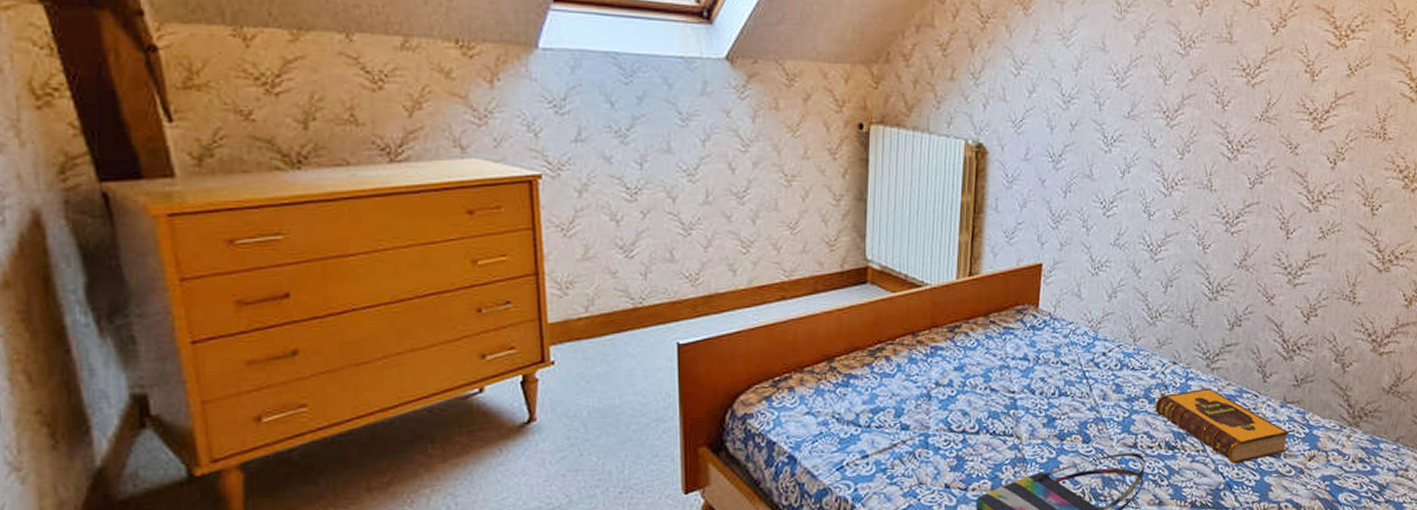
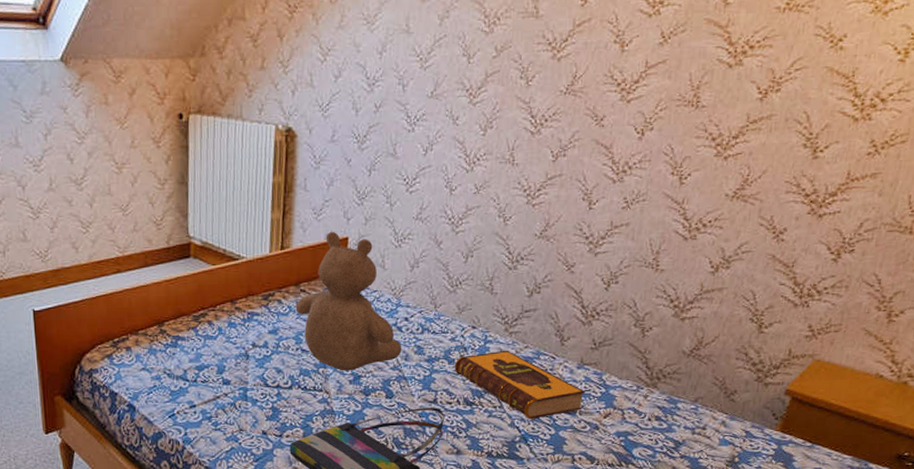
teddy bear: none [984,256,1100,413] -> present [295,231,402,371]

